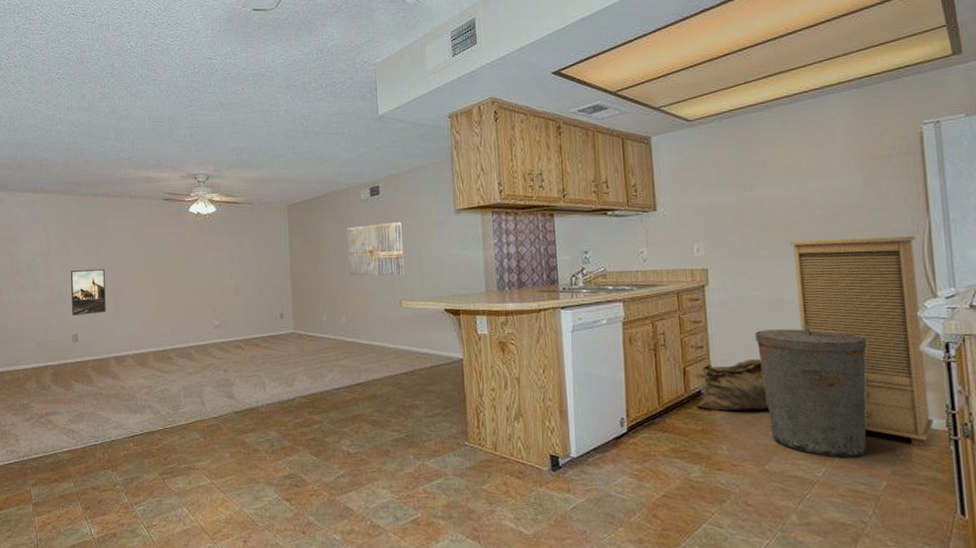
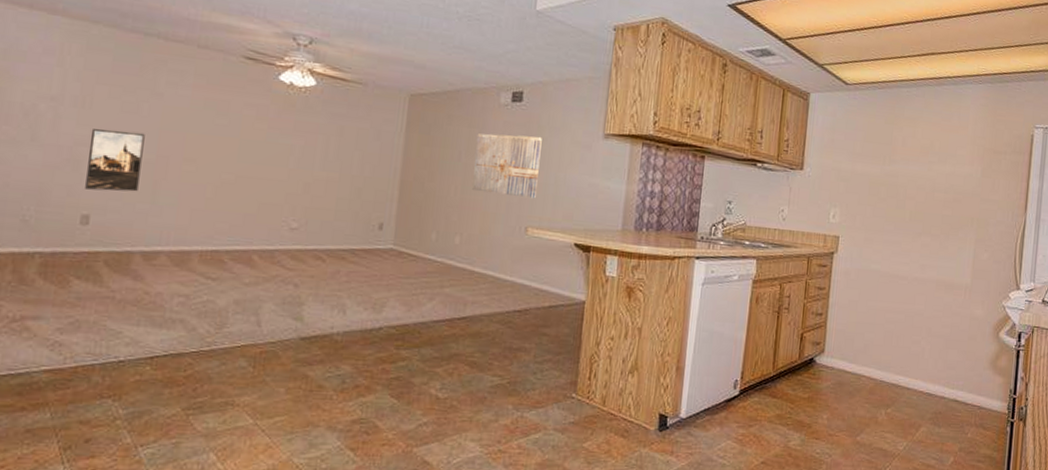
bag: present [695,359,769,411] -> none [806,331,871,382]
trash can: present [755,324,868,459] -> none [868,302,960,434]
cabinet: present [790,236,934,447] -> none [909,220,1012,427]

